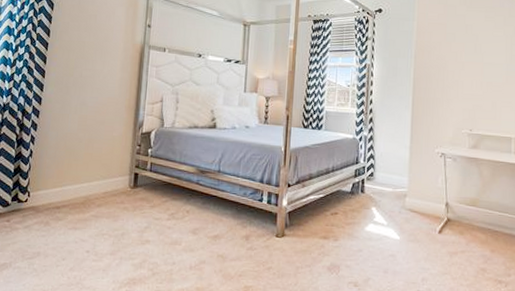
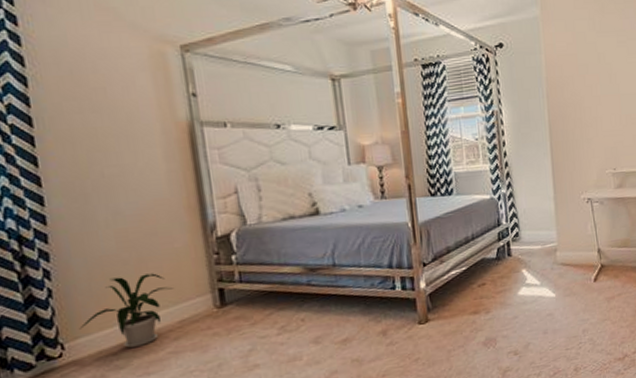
house plant: none [42,150,106,207] -> present [79,273,173,349]

